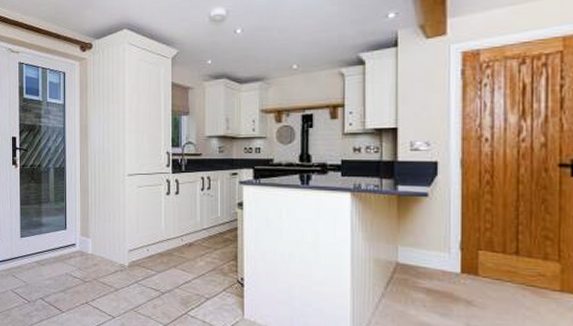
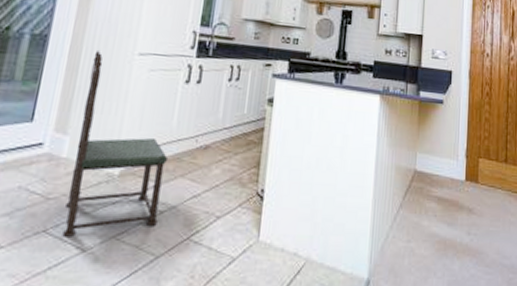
dining chair: none [97,174,161,308] -> present [62,49,168,237]

